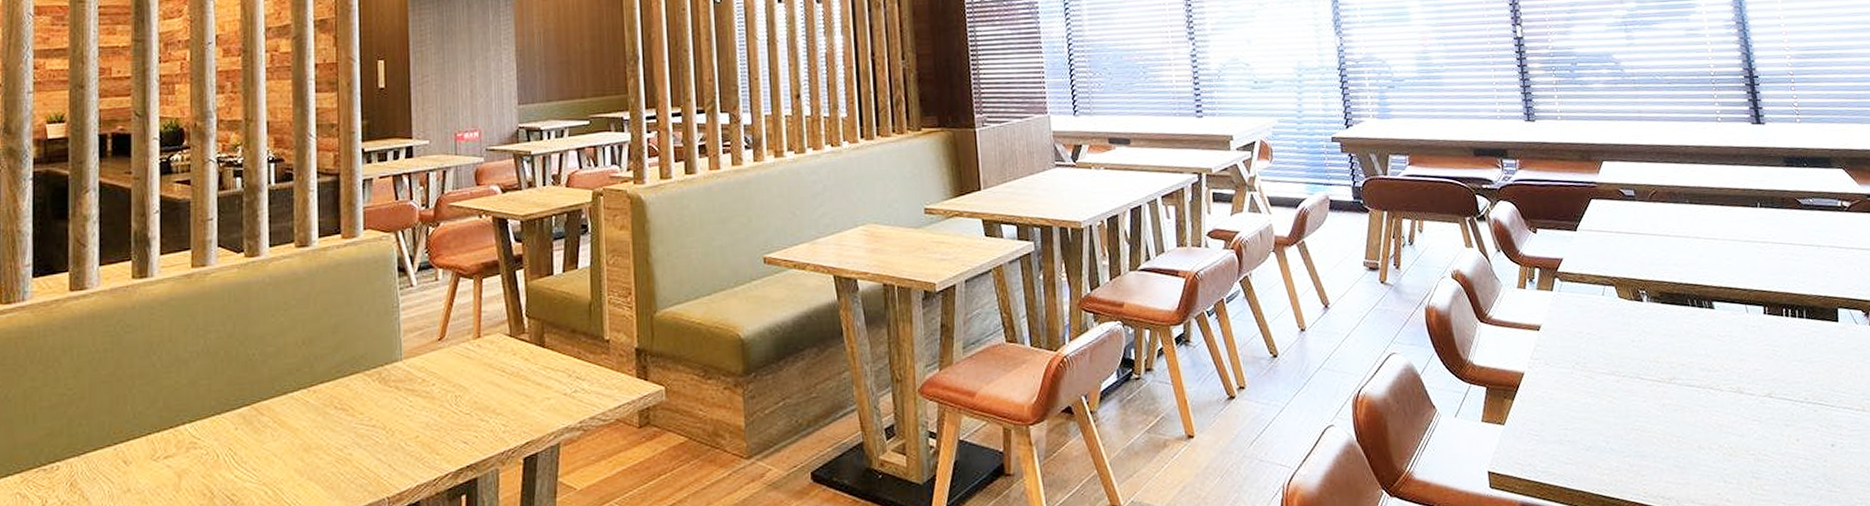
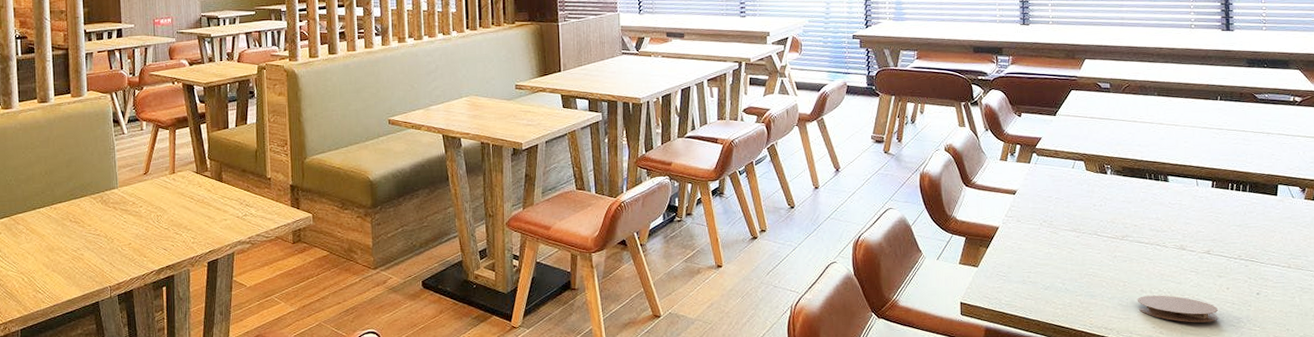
coaster: none [1695,451,1792,486] -> present [1137,295,1219,323]

